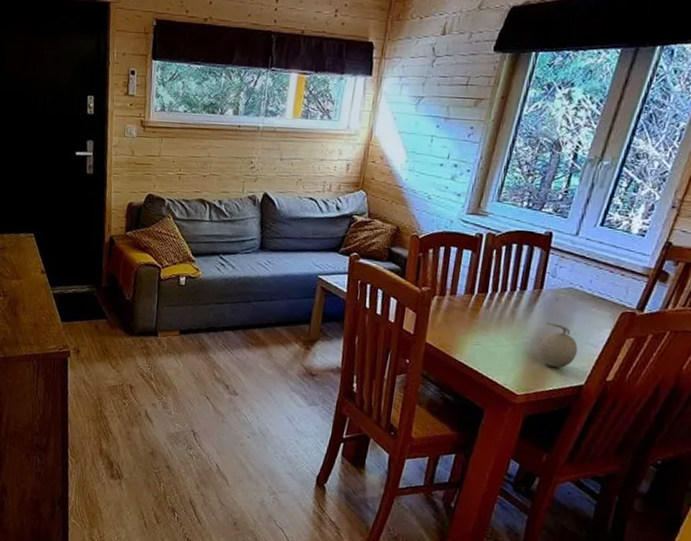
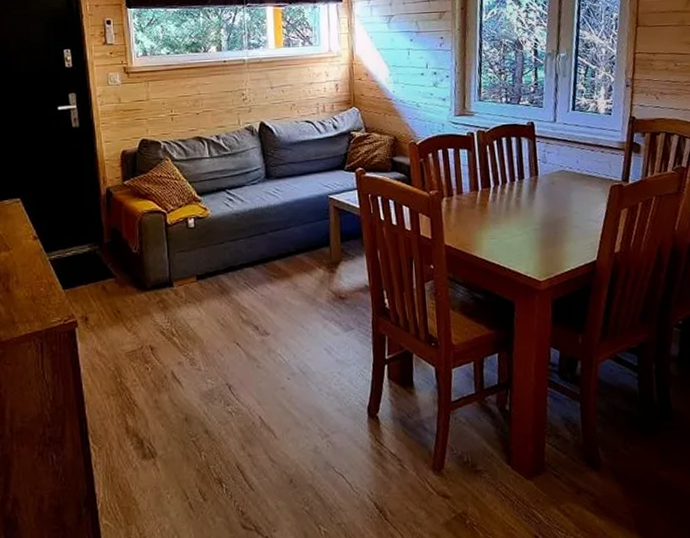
fruit: present [539,322,578,368] -> none [549,206,583,249]

